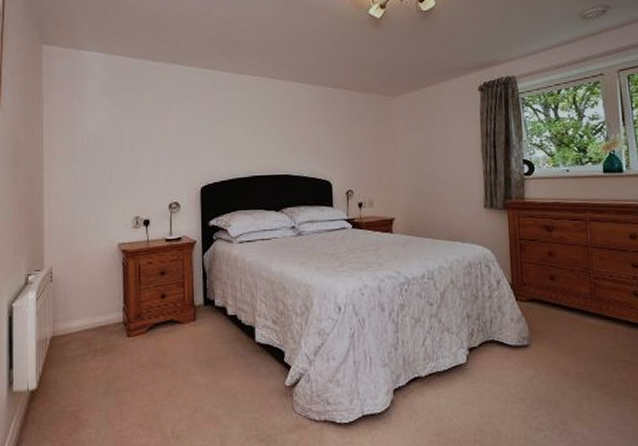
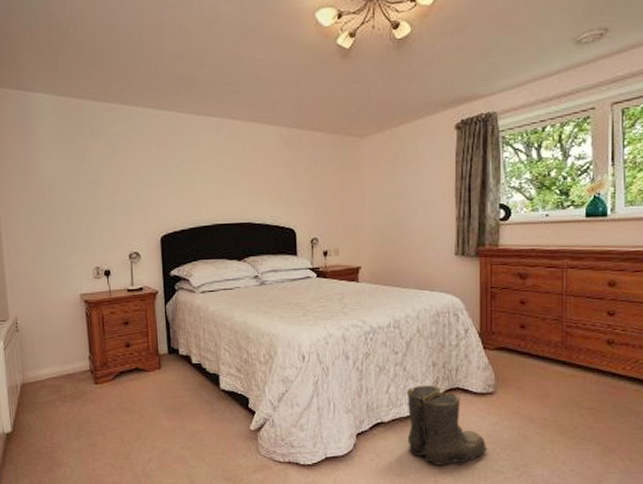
boots: none [442,337,526,423] -> present [406,385,488,465]

